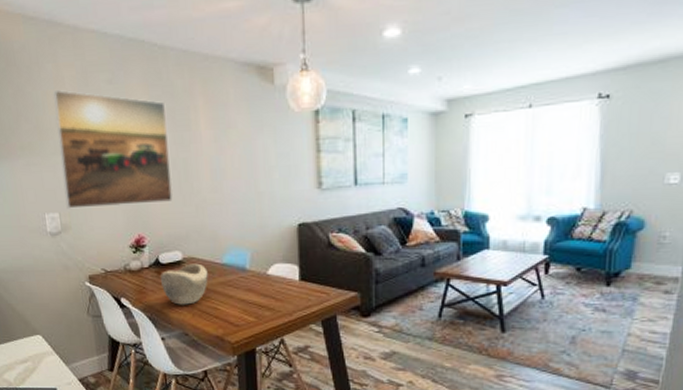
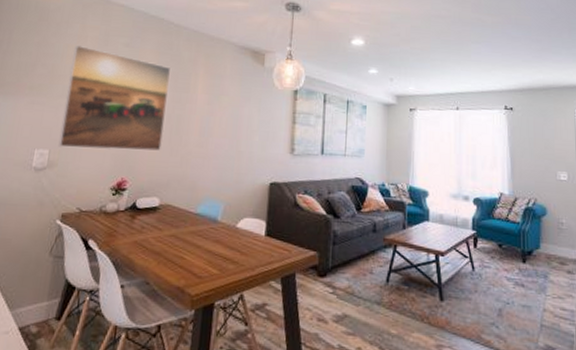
decorative bowl: present [161,263,208,305] -> none [133,210,181,252]

